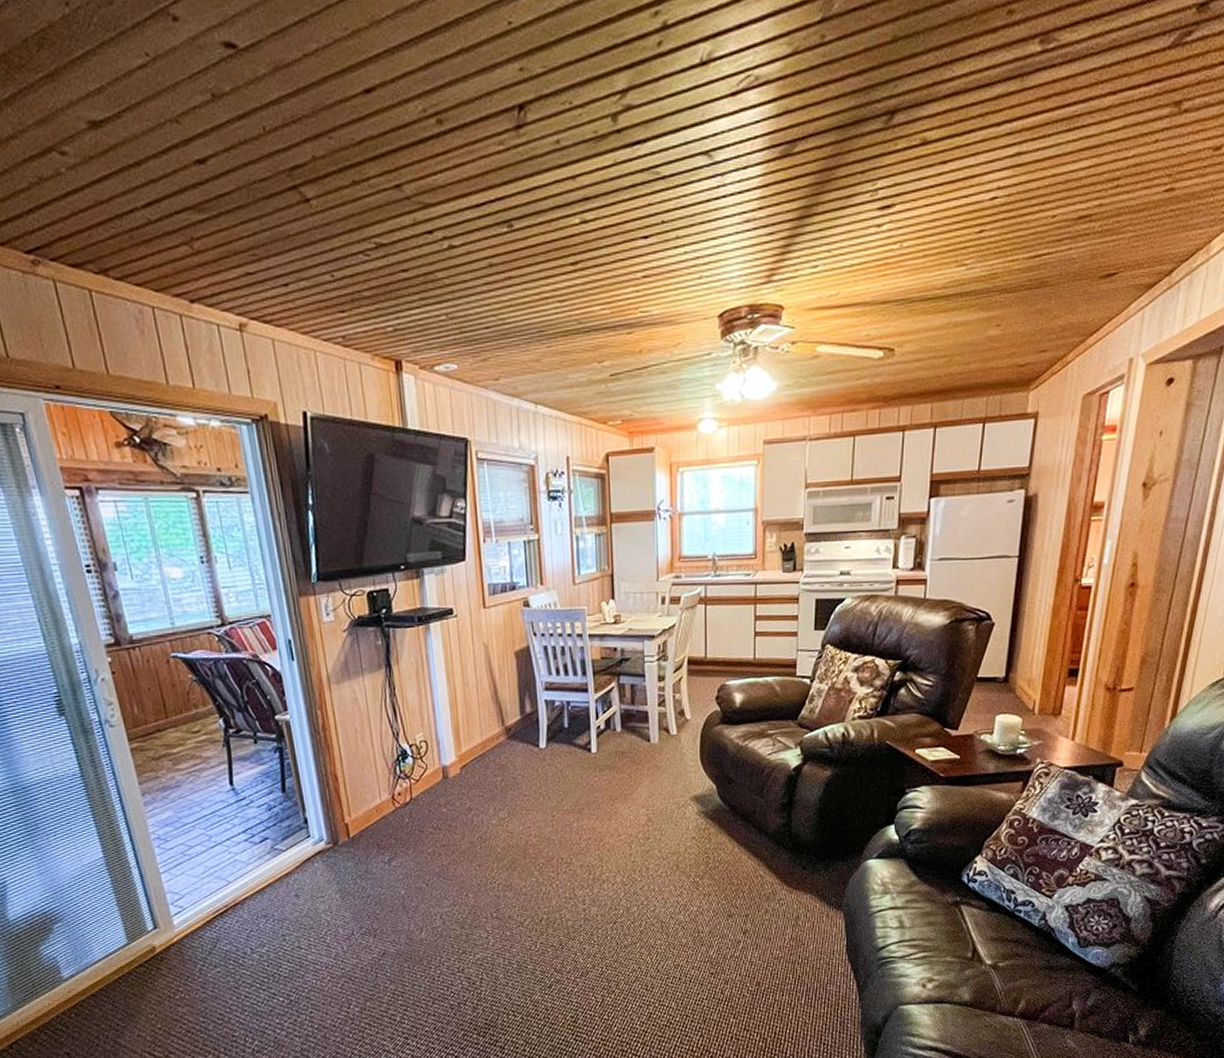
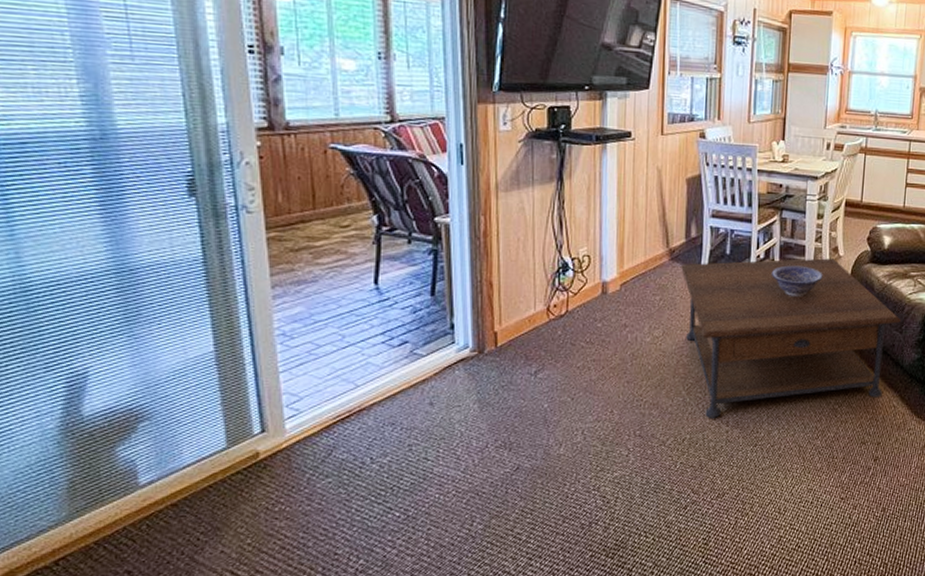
coffee table: none [519,723,762,897] -> present [681,258,901,418]
decorative bowl: none [614,733,670,767] -> present [771,265,823,296]

